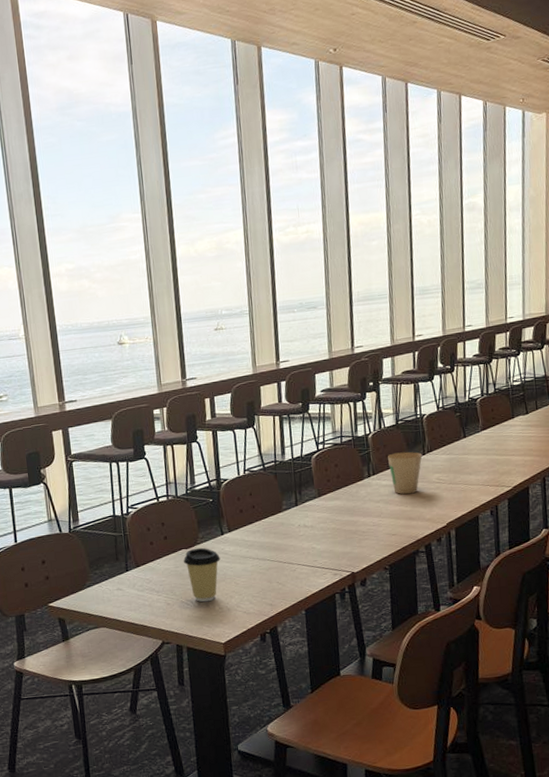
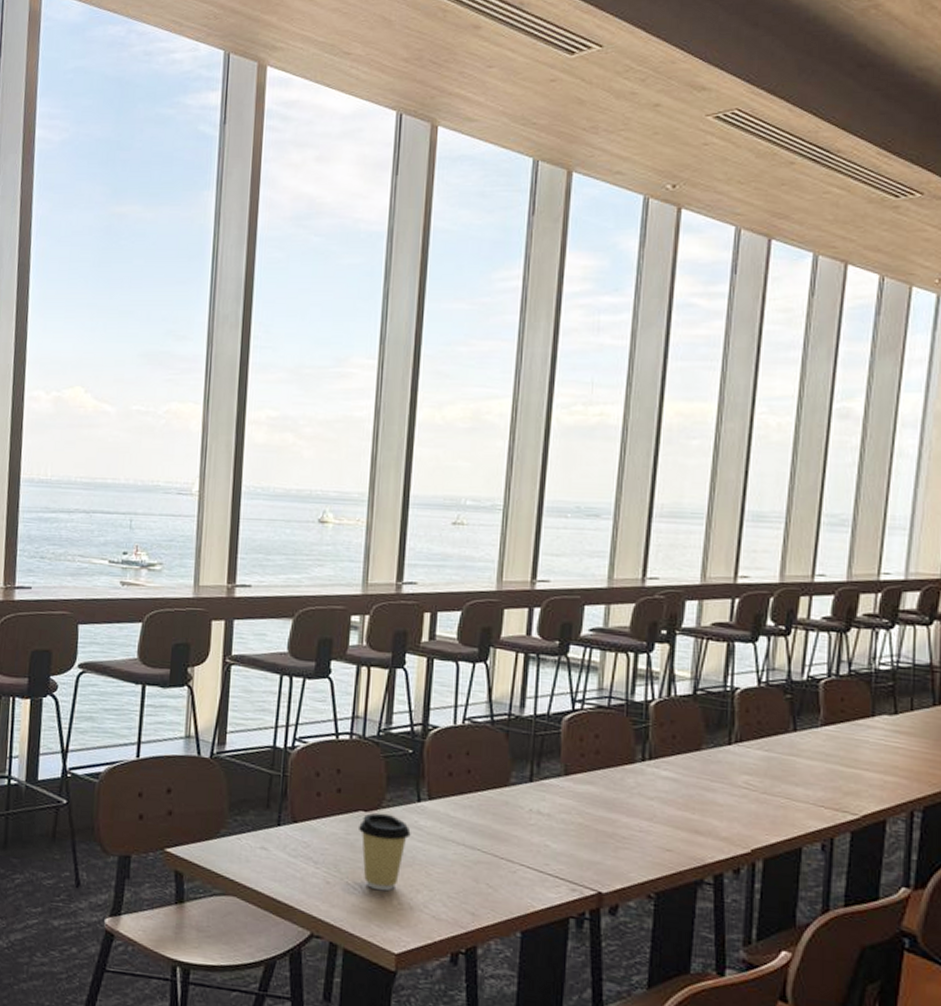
paper cup: present [388,451,423,495] -> none [674,734,727,797]

